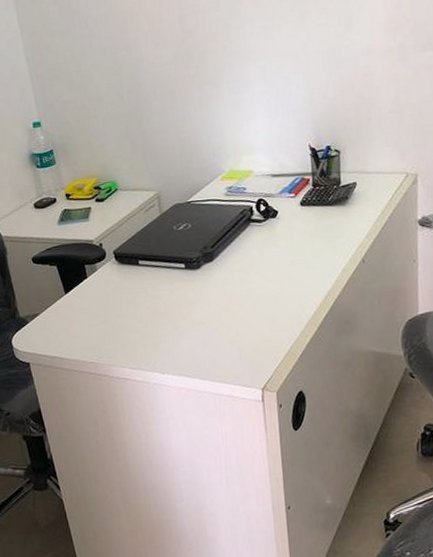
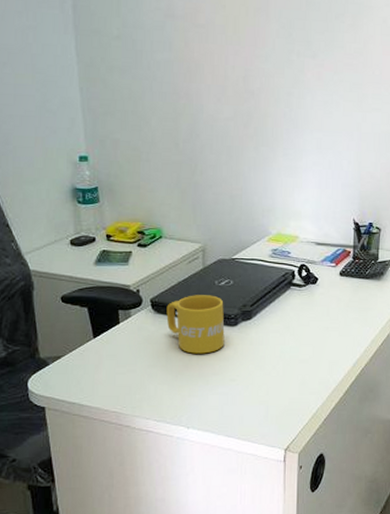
mug: none [129,240,190,301] -> present [166,295,225,354]

